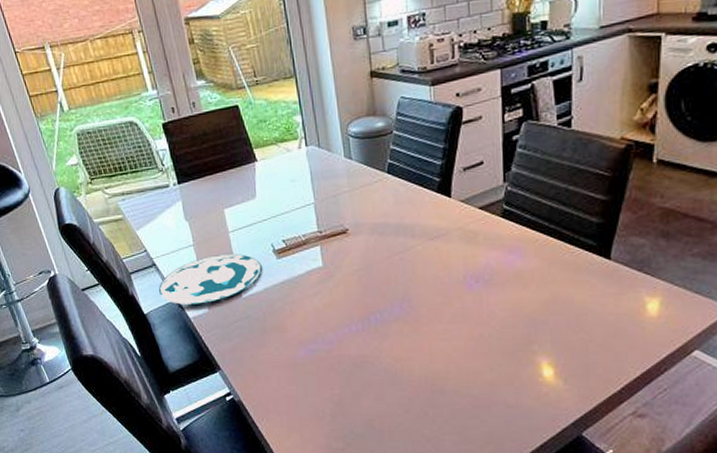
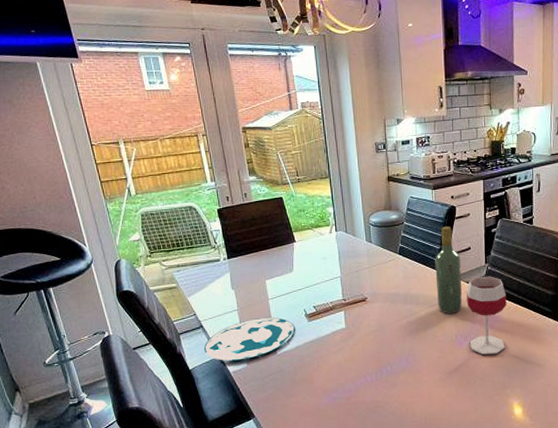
wine bottle: none [435,134,472,248] -> present [435,226,462,313]
wineglass: none [477,199,533,300] -> present [466,276,507,354]

